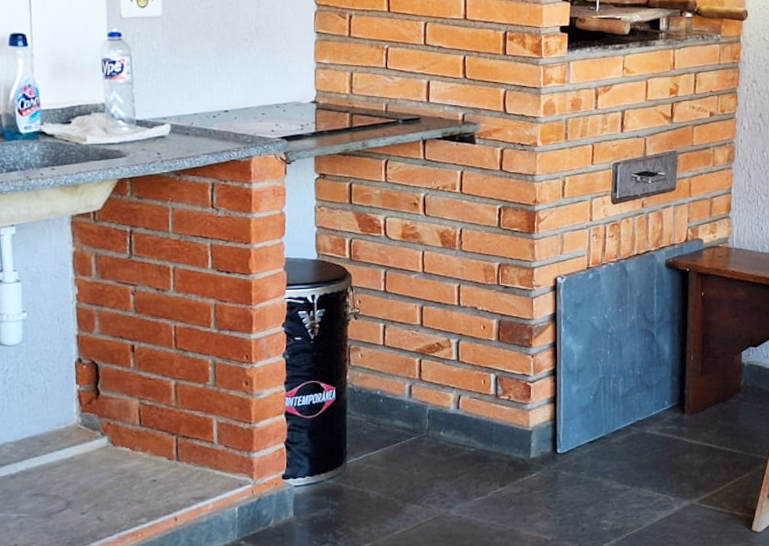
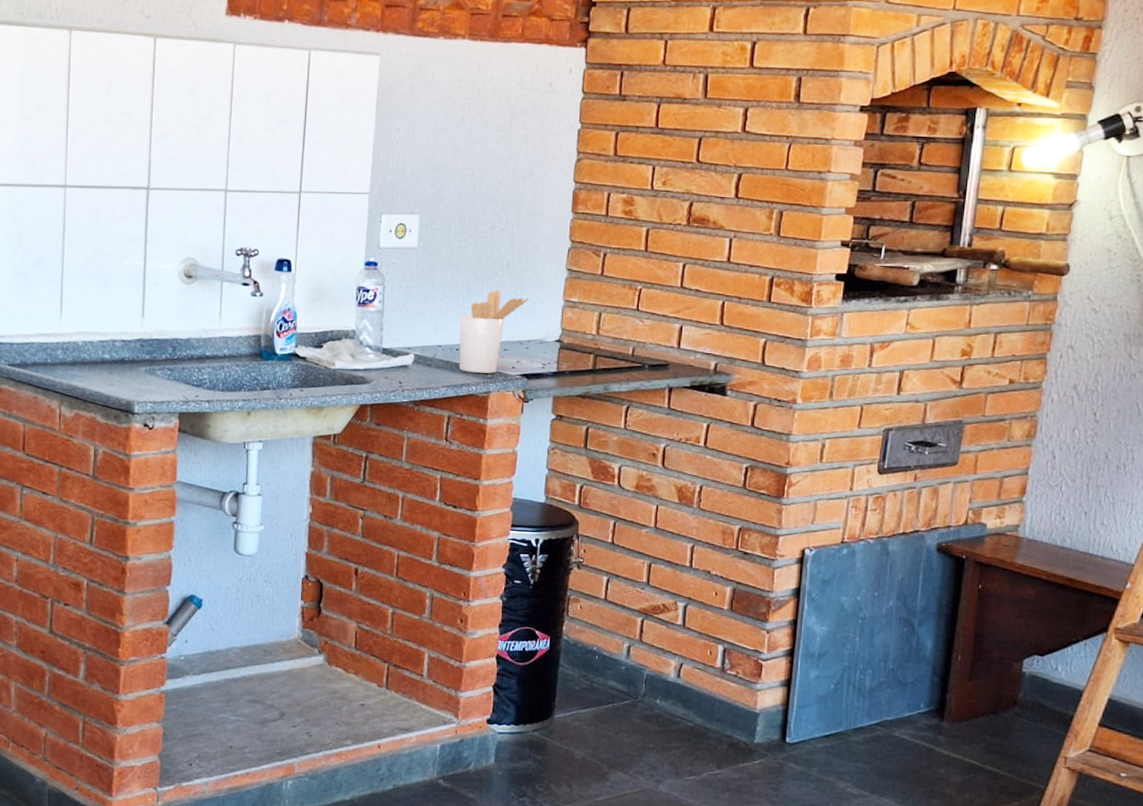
utensil holder: none [214,54,282,139] -> present [459,289,530,374]

